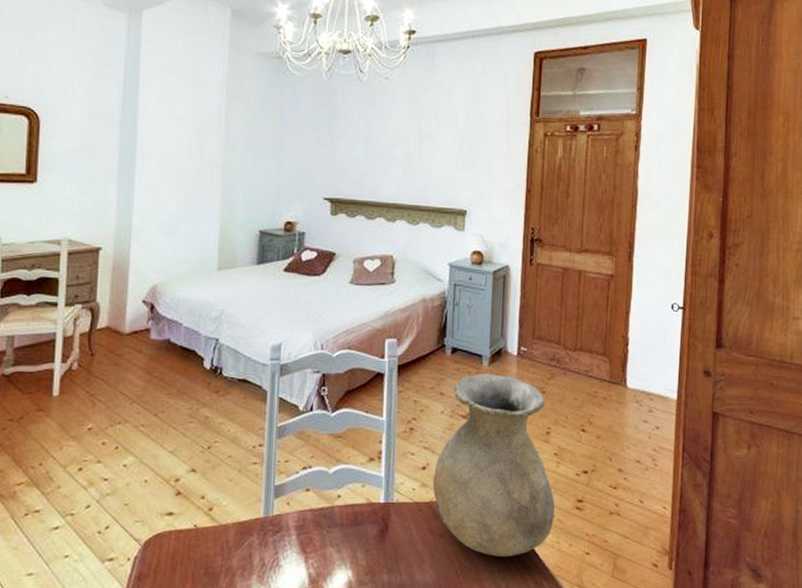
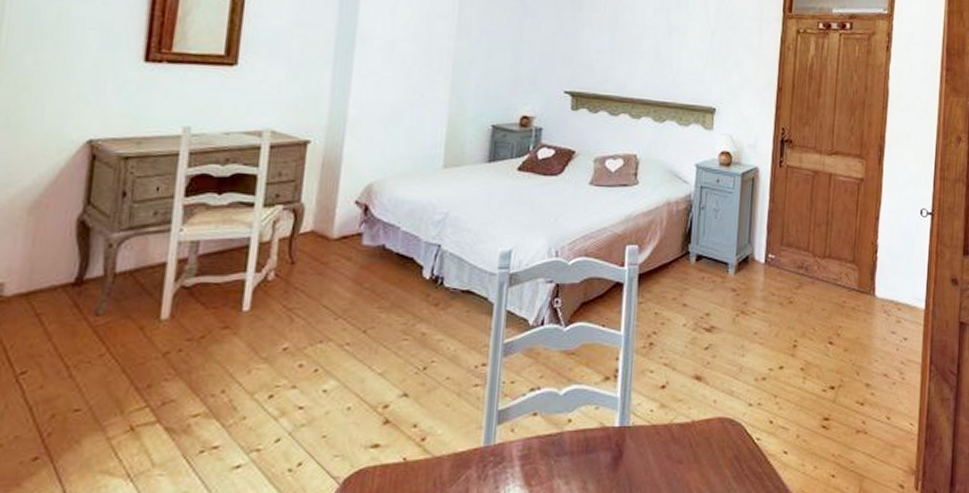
vase: present [432,374,555,558] -> none [672,283,800,484]

